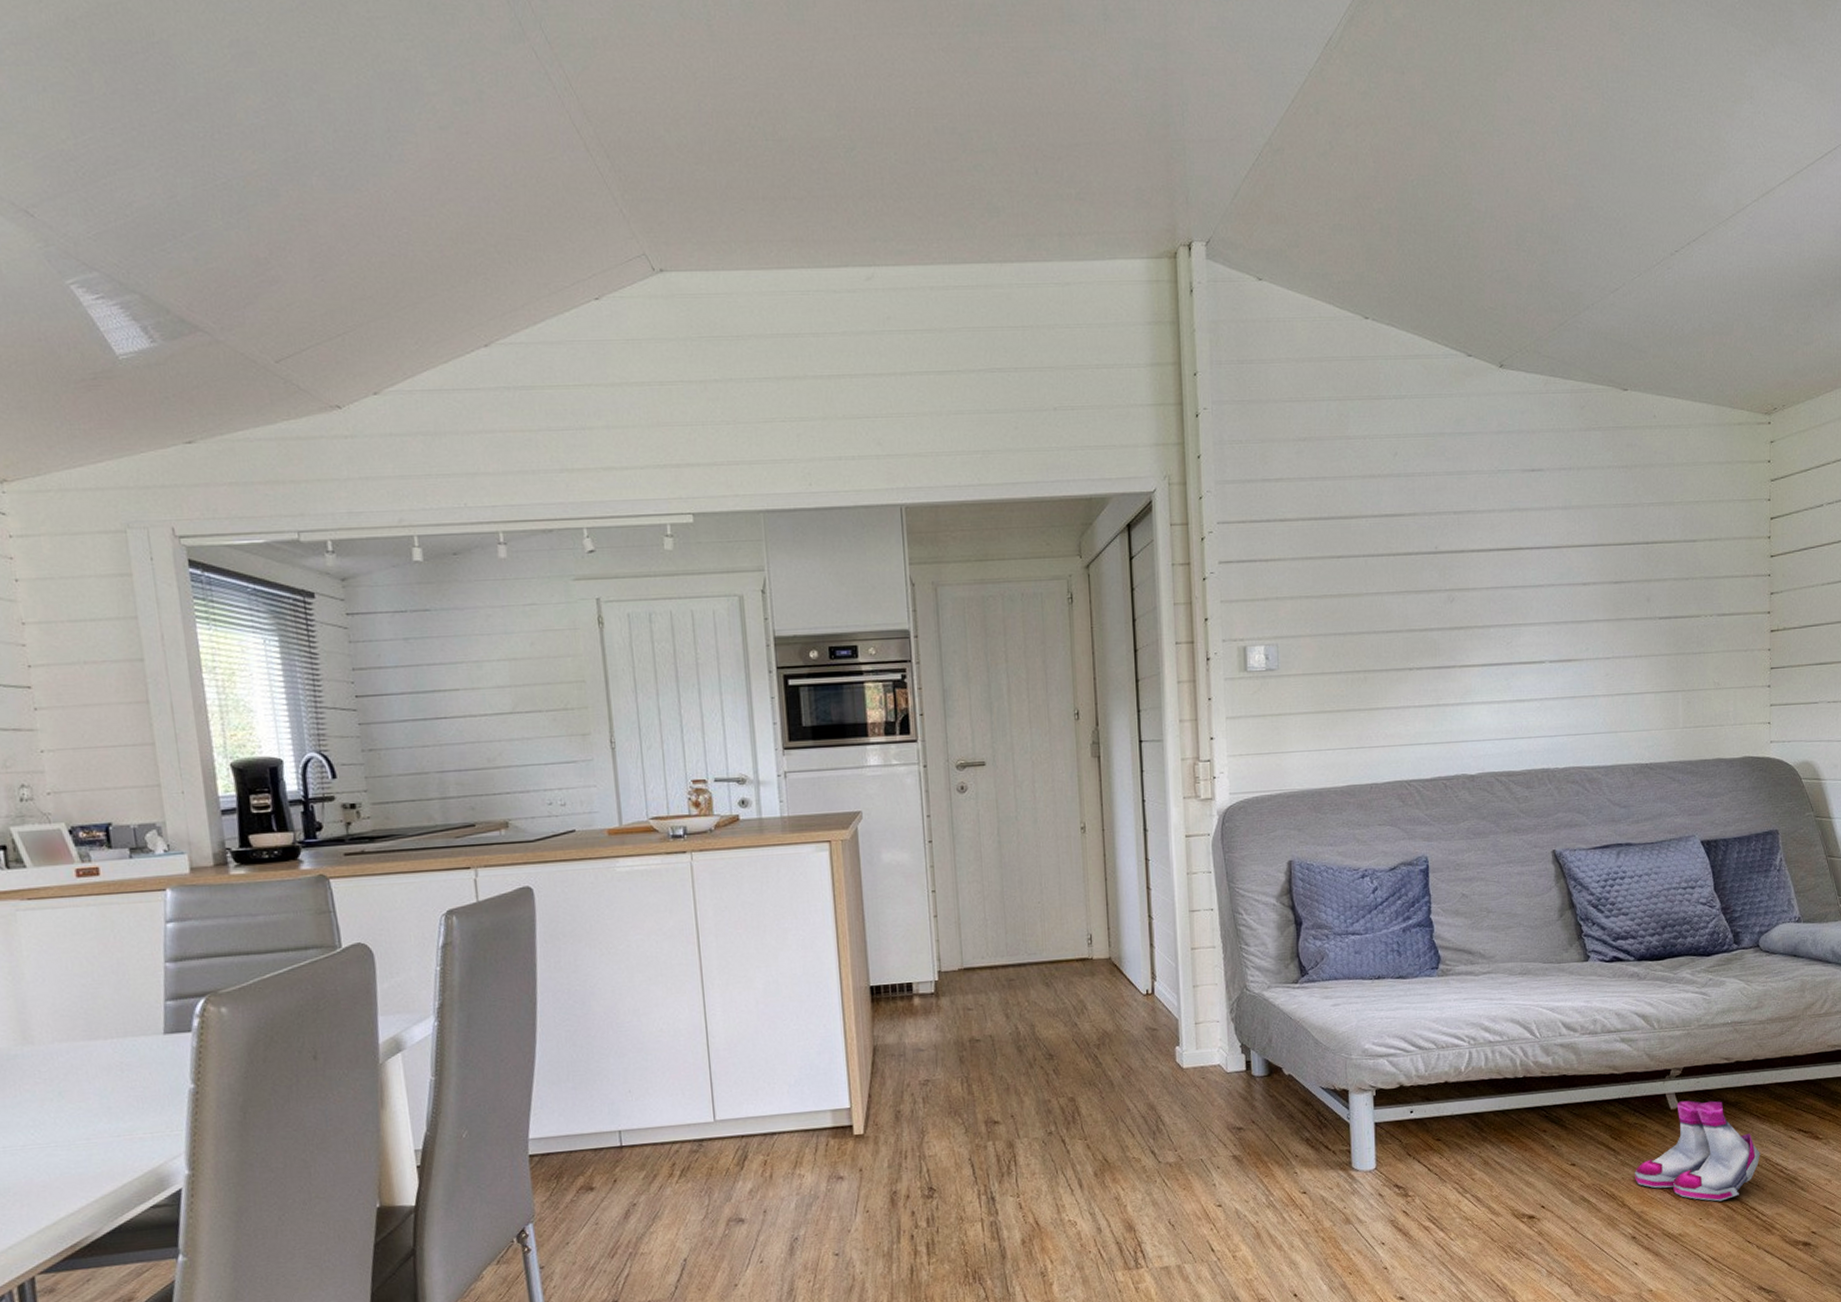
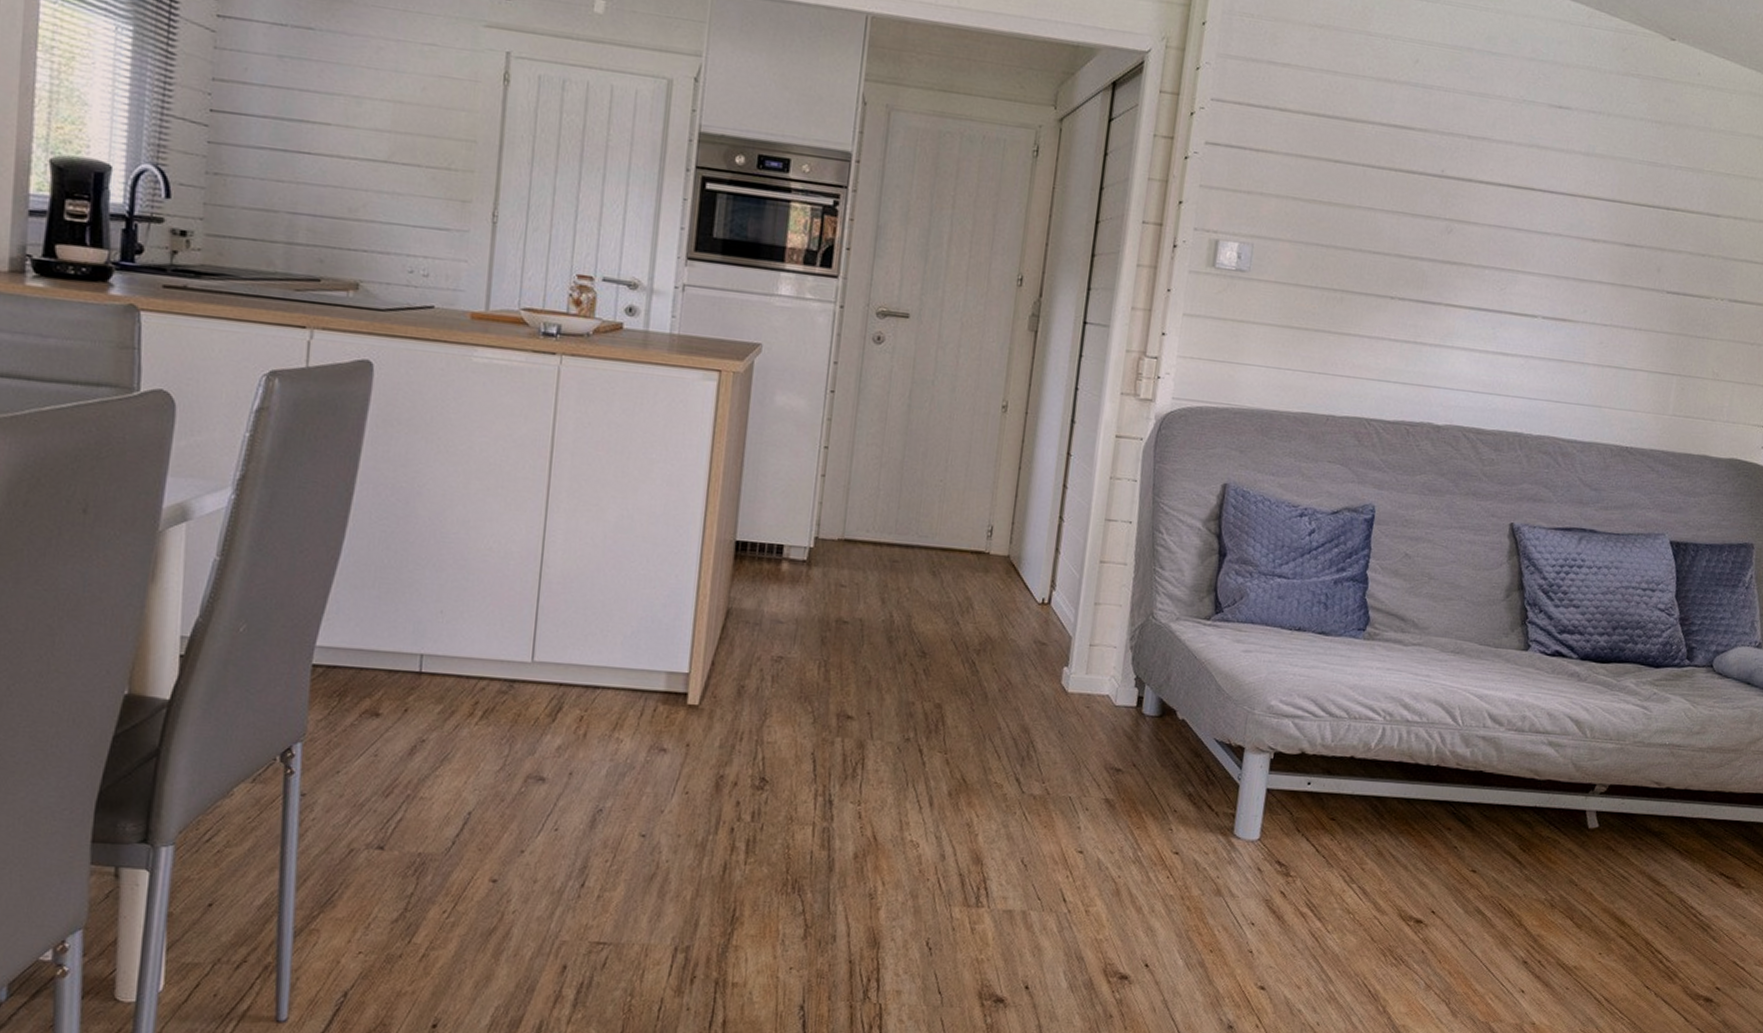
boots: present [1635,1100,1760,1202] -> none [1537,821,1676,938]

